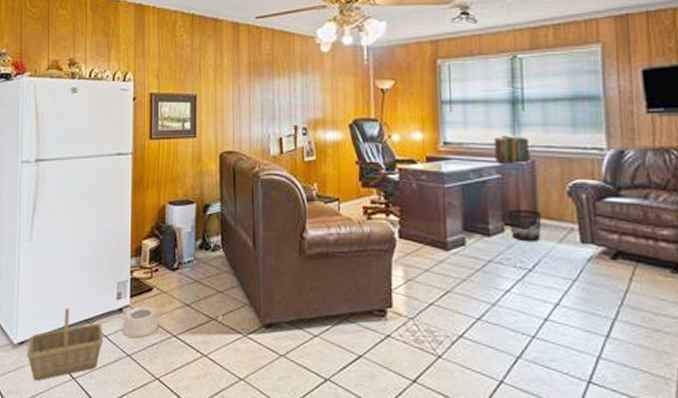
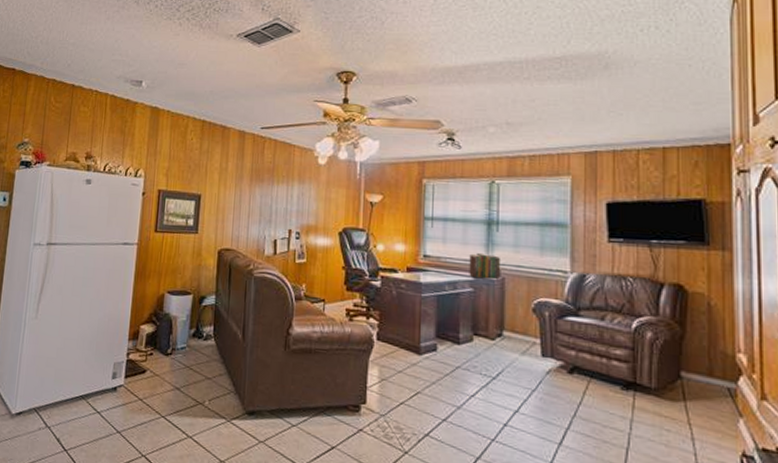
basket: present [27,307,104,381] -> none [23,383,97,450]
pet bowl: present [121,305,159,339] -> none [114,386,150,416]
waste bin: present [507,209,542,241] -> none [477,321,508,352]

